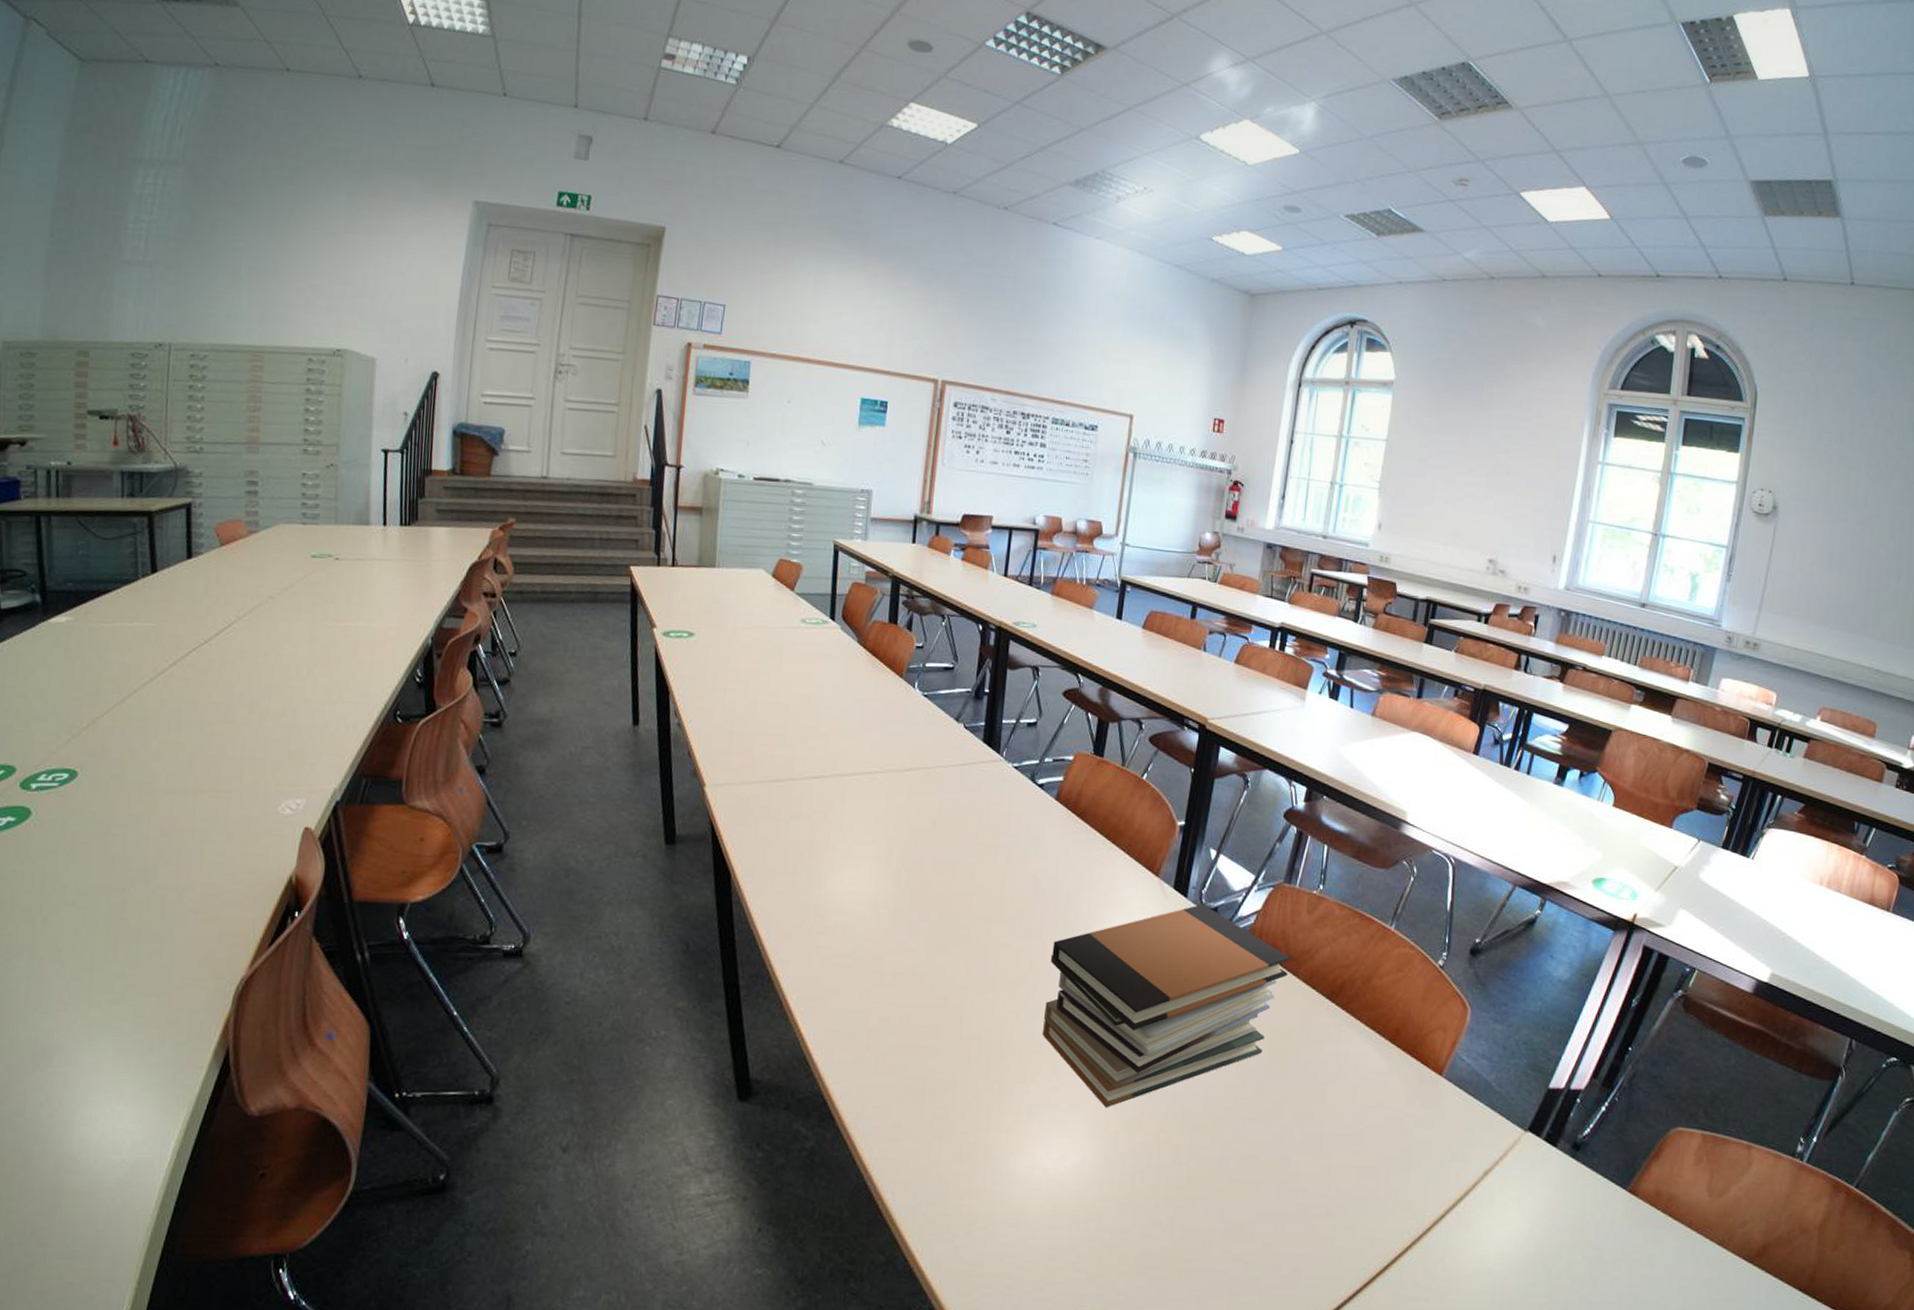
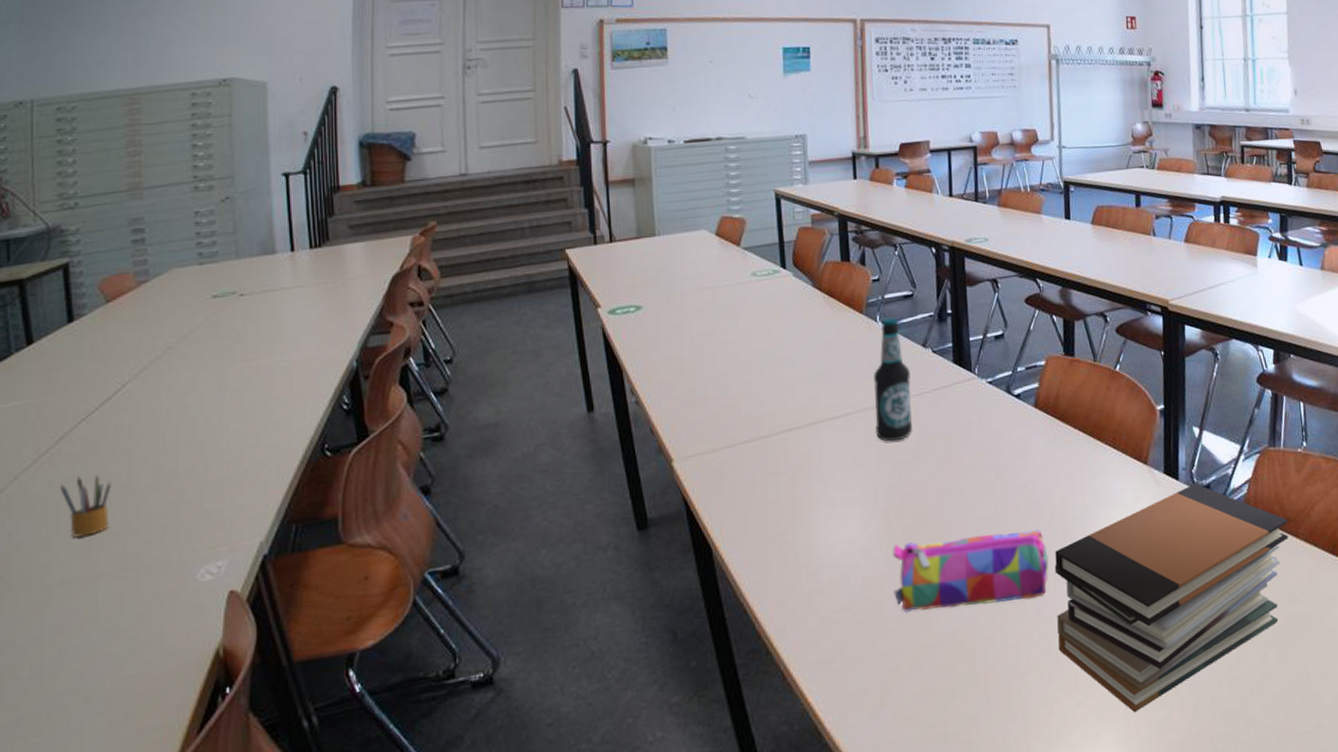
pencil box: none [171,700,214,756] -> present [60,475,112,539]
pencil case: none [893,905,1047,982] -> present [892,530,1049,612]
bottle: none [897,687,940,807] -> present [873,318,912,442]

